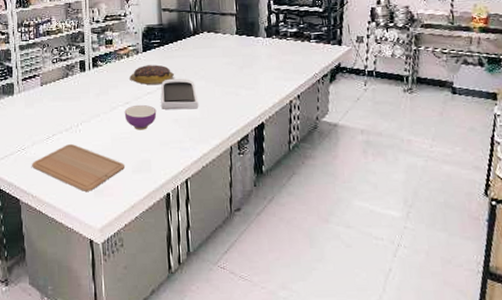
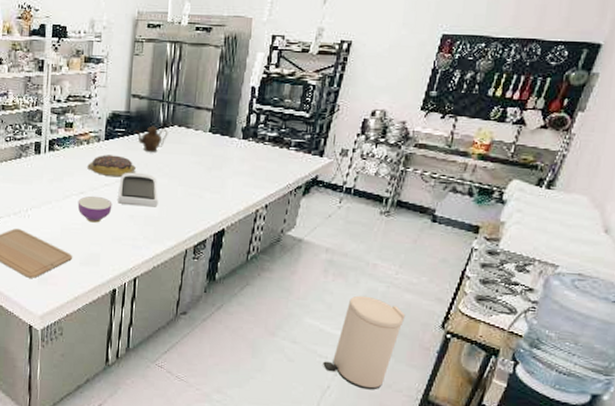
teapot: none [168,33,200,58] -> present [134,124,168,152]
pedal bin: none [380,172,449,268] -> present [323,295,406,390]

